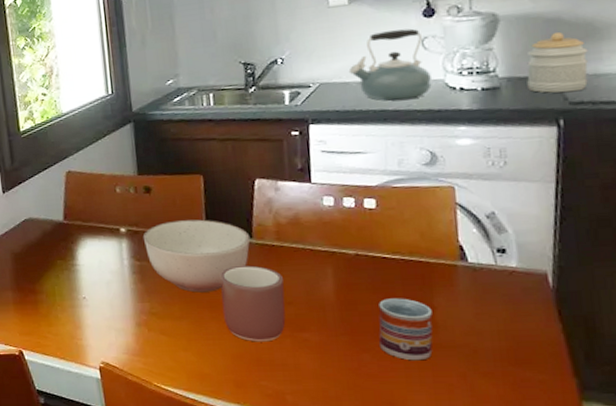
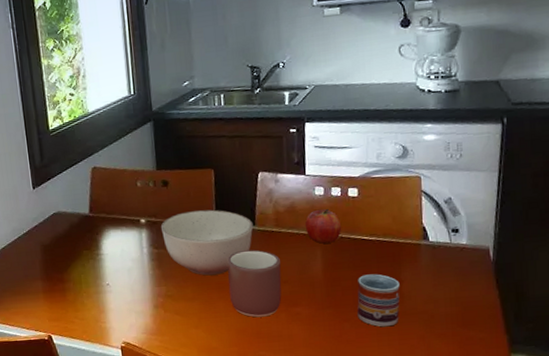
fruit: none [311,221,357,261] -> present [305,208,342,244]
kettle: present [348,28,433,101] -> none [338,37,407,101]
jar: present [527,31,589,93] -> none [480,42,528,95]

